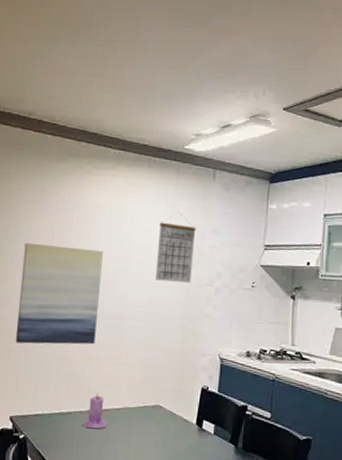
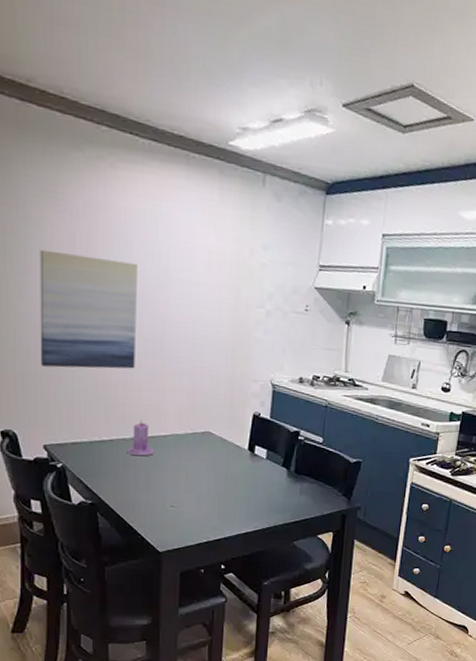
calendar: present [156,211,196,283] -> none [200,222,244,304]

